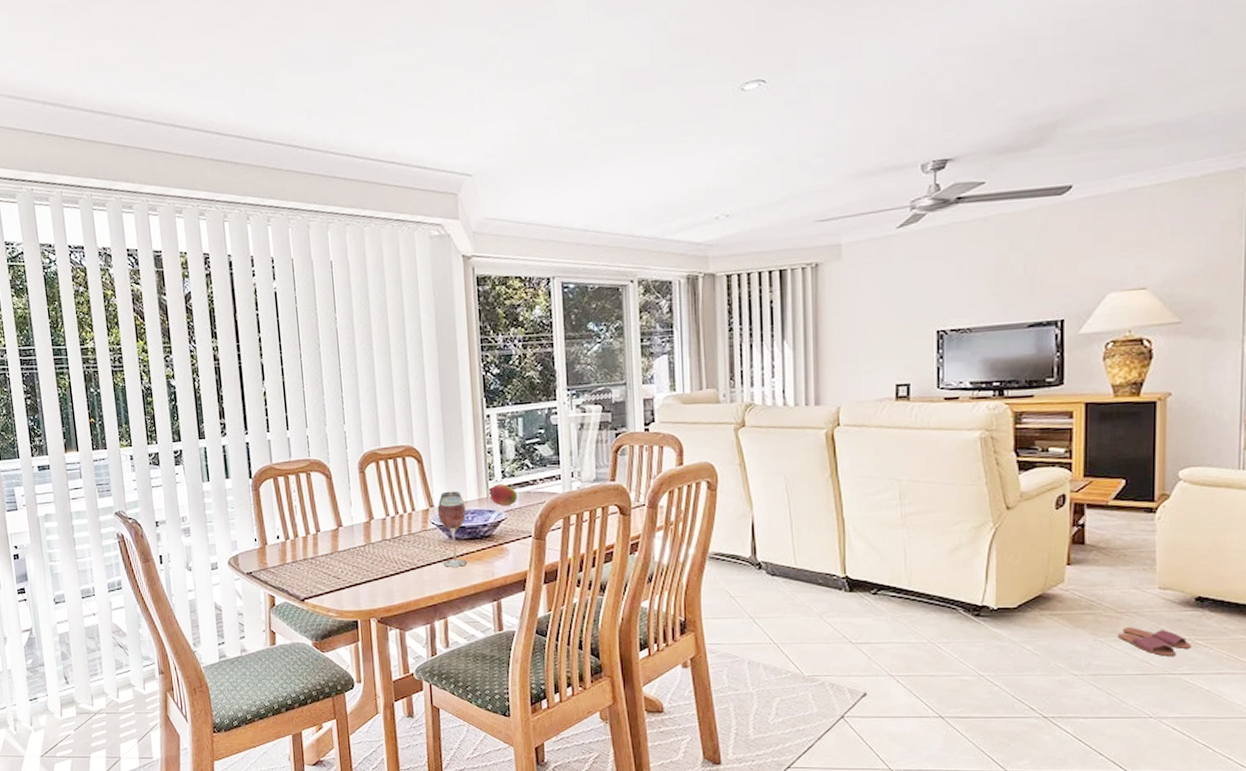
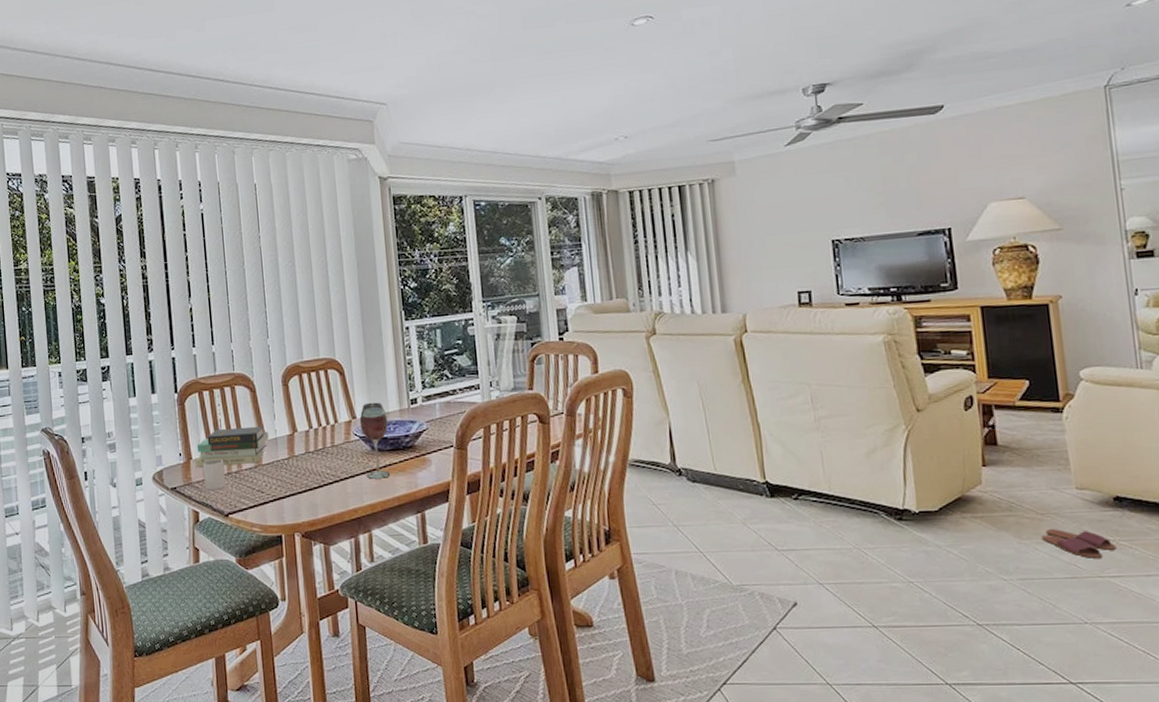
books: none [271,513,346,553] -> present [195,426,269,468]
cup: none [278,545,302,576] -> present [203,459,226,491]
fruit: present [489,484,518,507] -> none [410,394,439,418]

